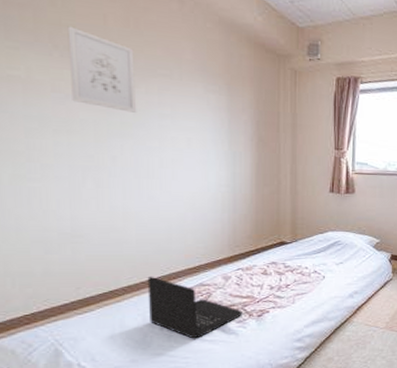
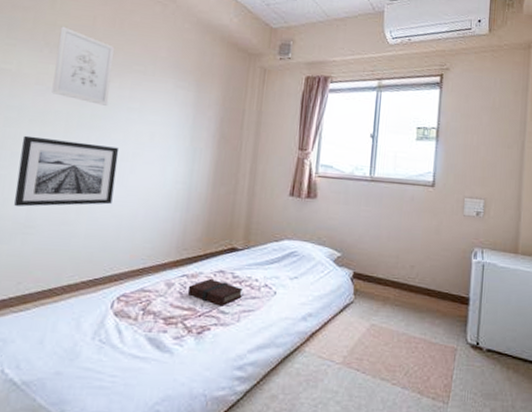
wall art: none [50,146,158,218] -> present [14,135,119,207]
laptop: present [147,276,243,339] -> none [83,275,182,354]
book: none [244,269,295,292] -> present [187,278,243,306]

